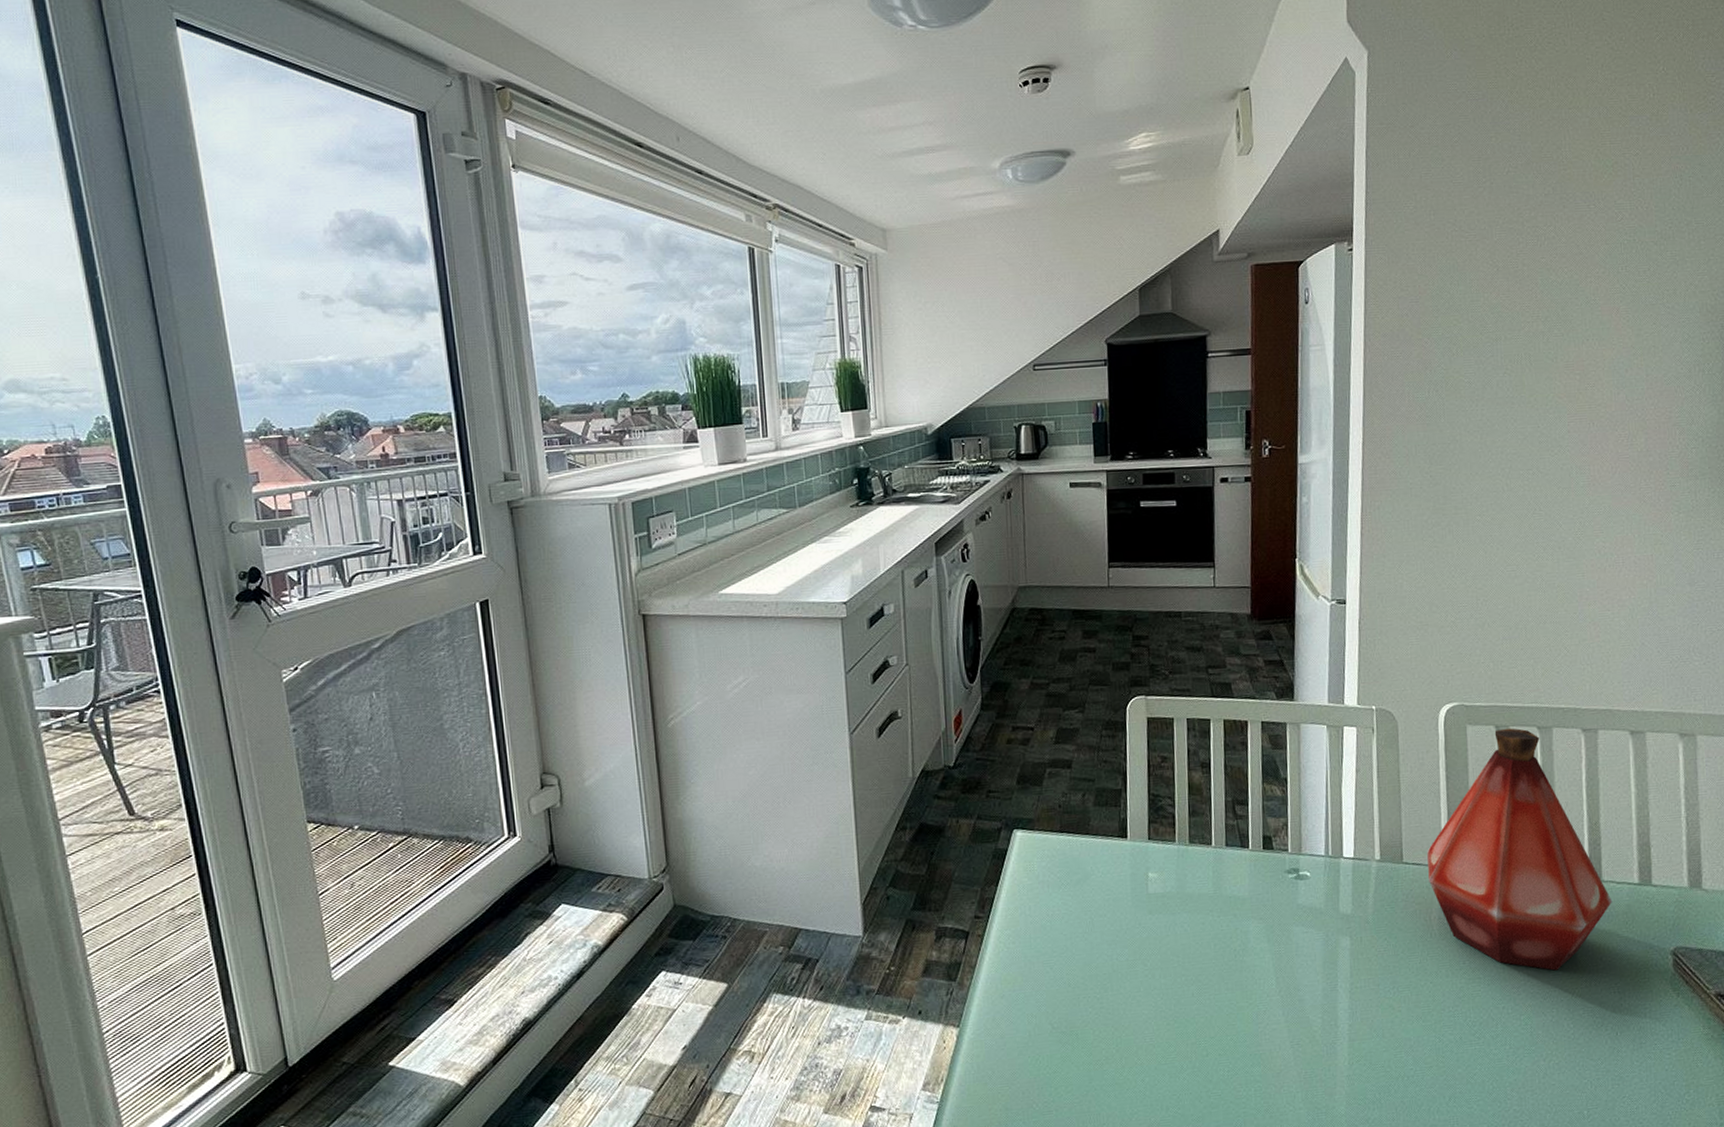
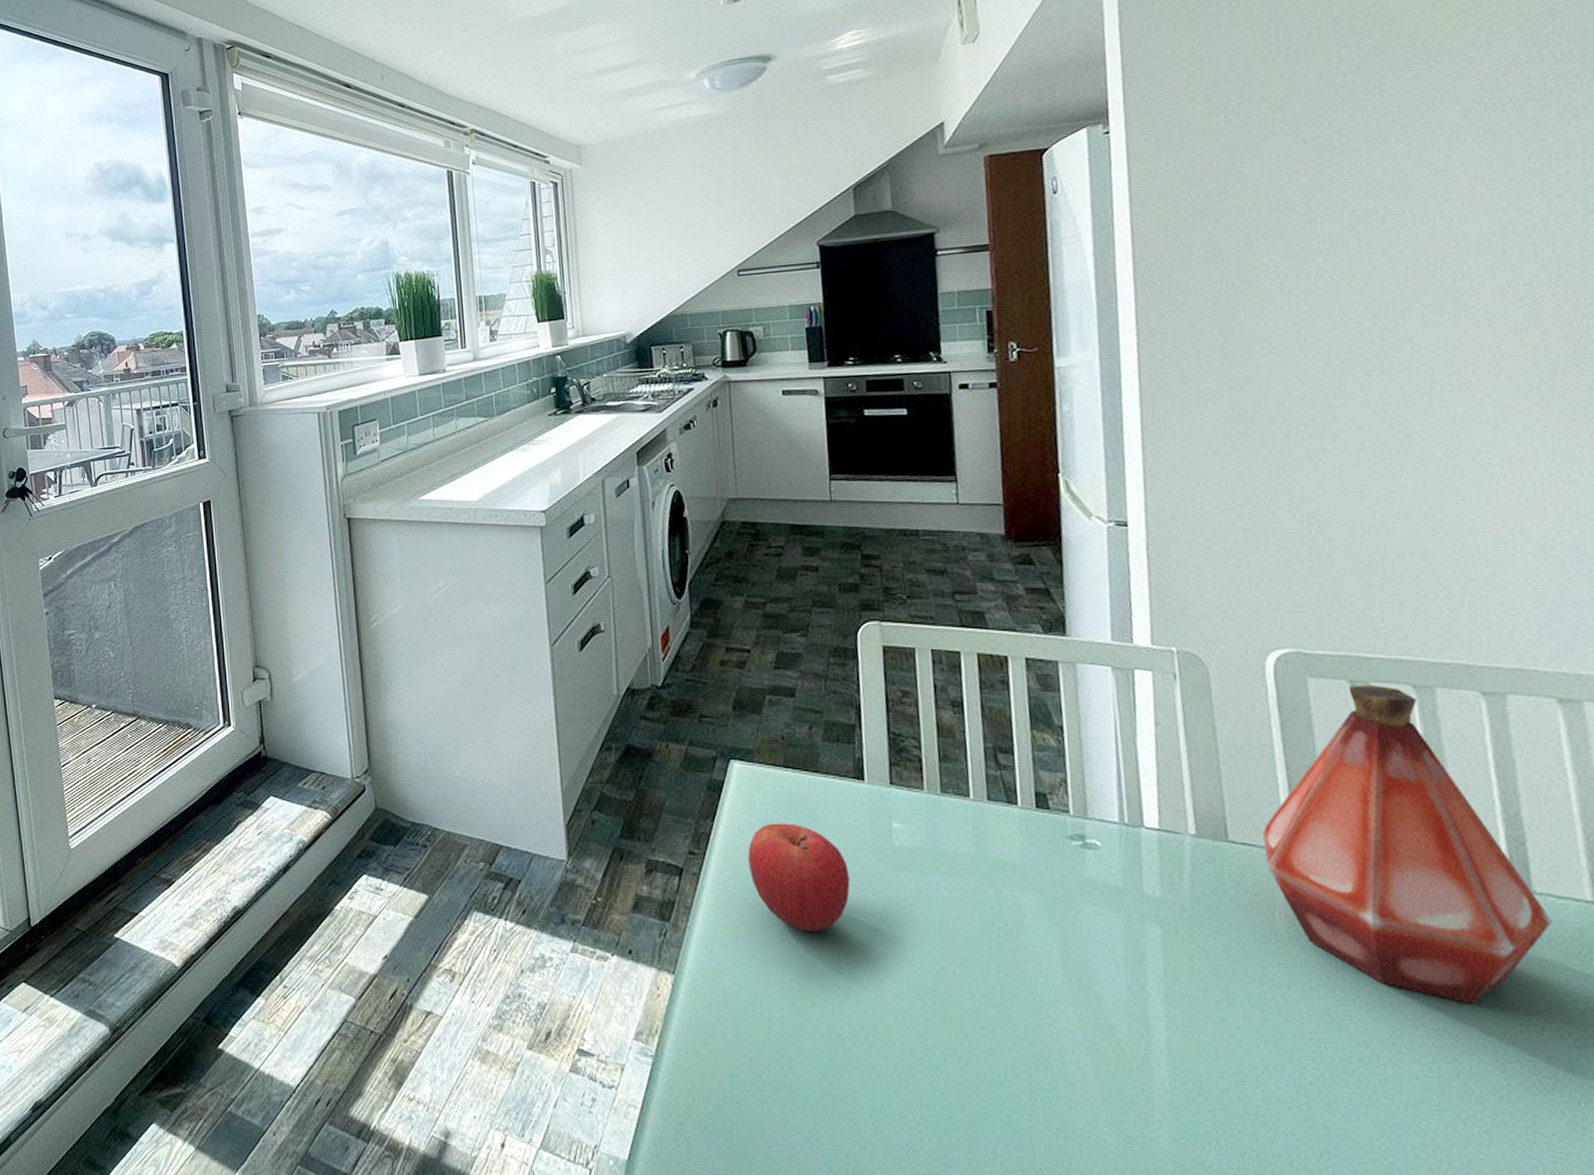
fruit: none [1026,881,1112,975] -> present [747,823,850,931]

